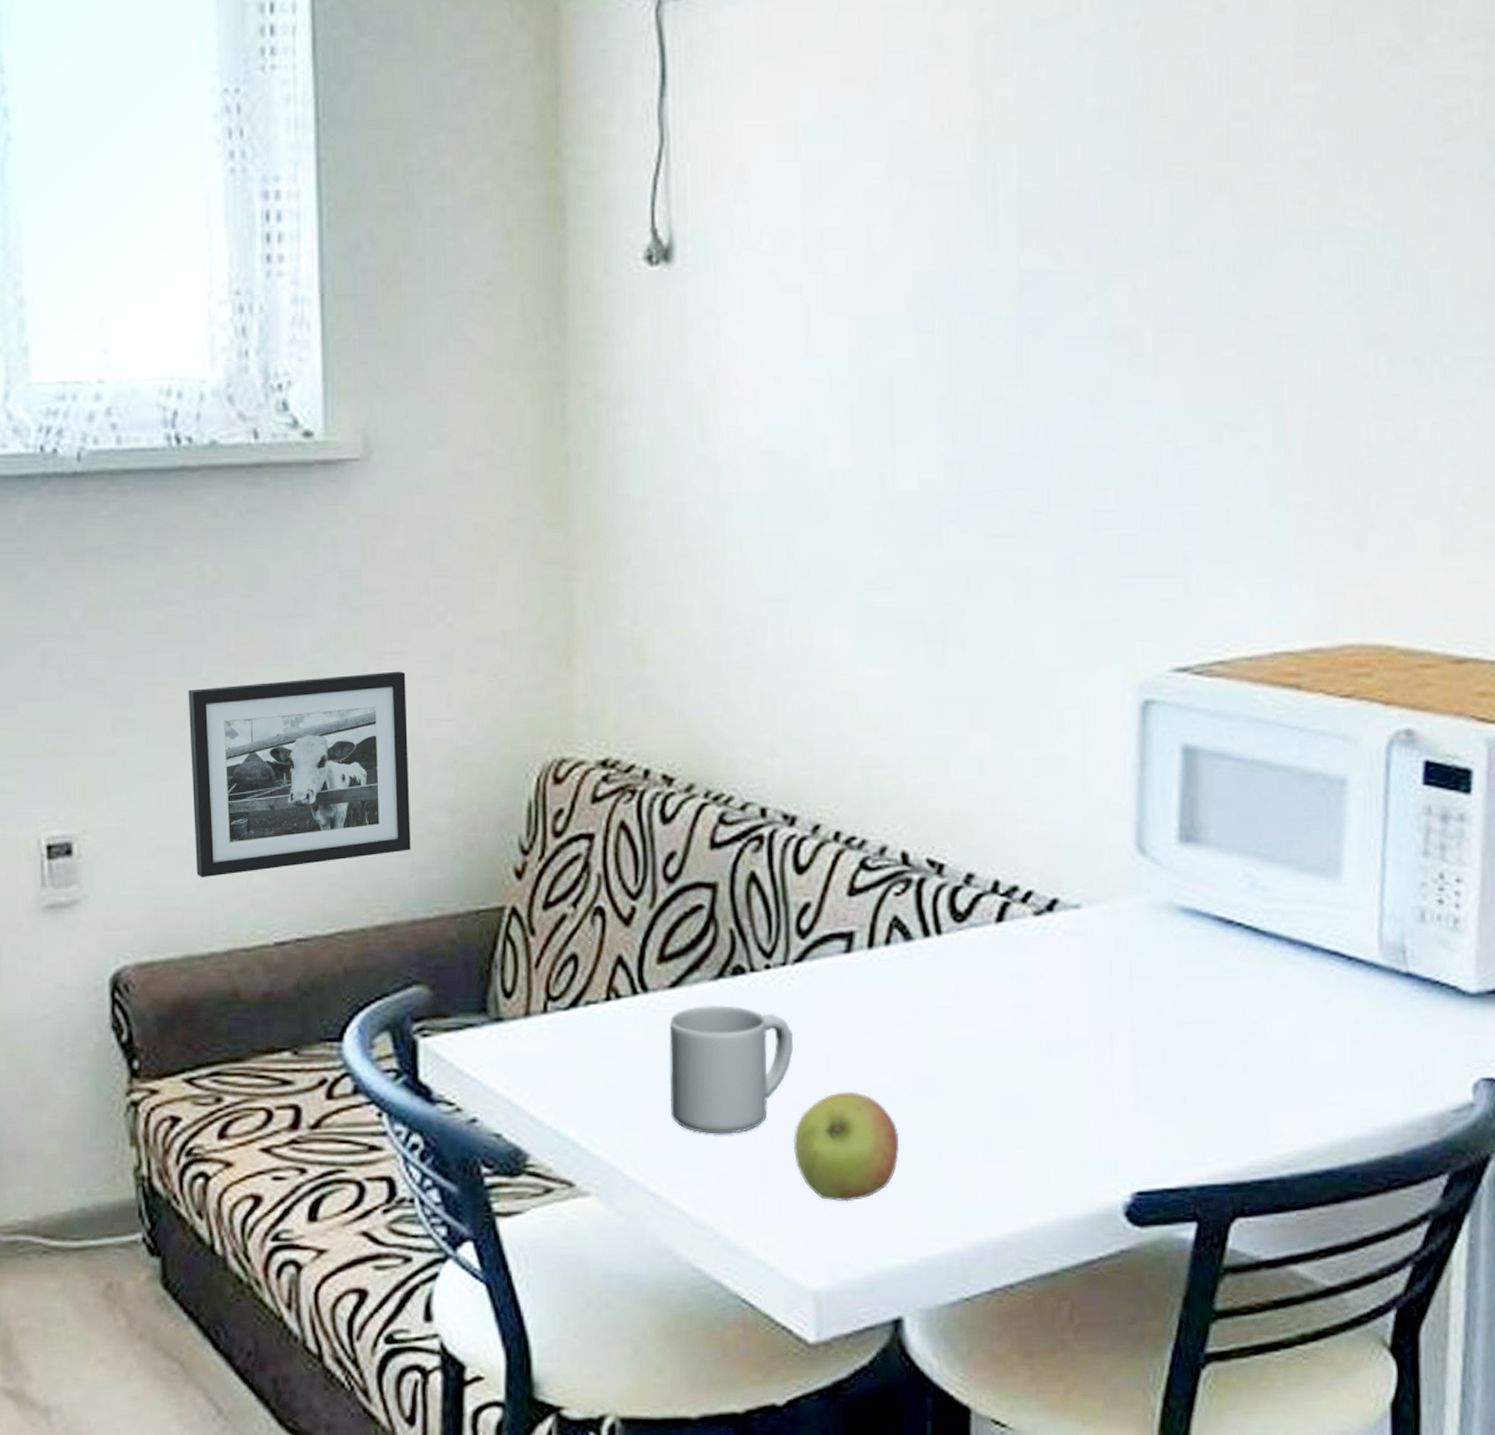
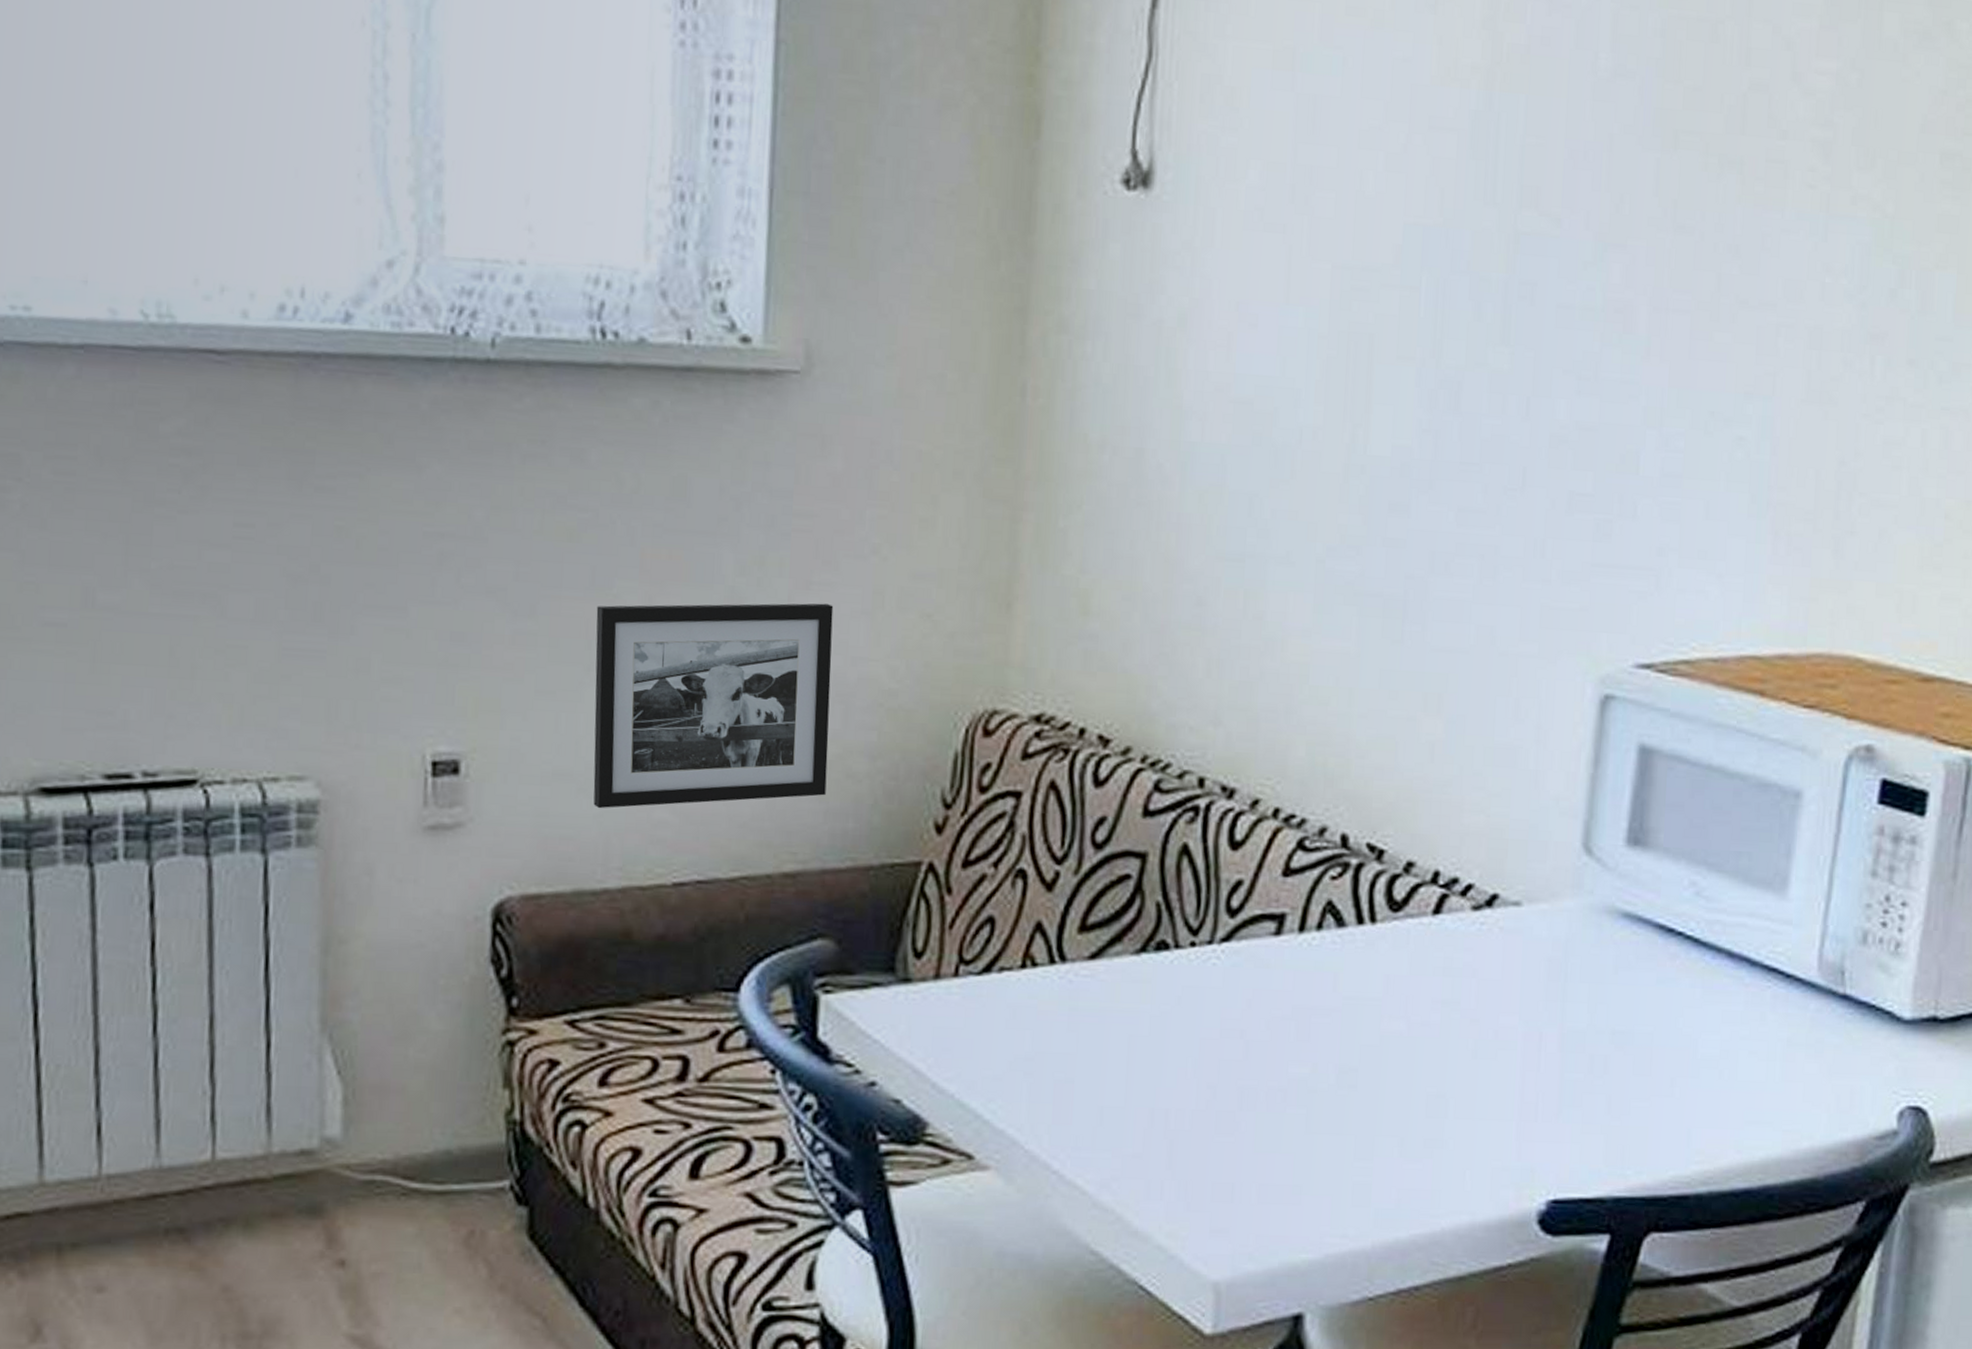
mug: present [669,1004,793,1134] -> none [1080,979,1213,1115]
apple: present [793,1091,900,1202] -> none [1204,1078,1315,1193]

